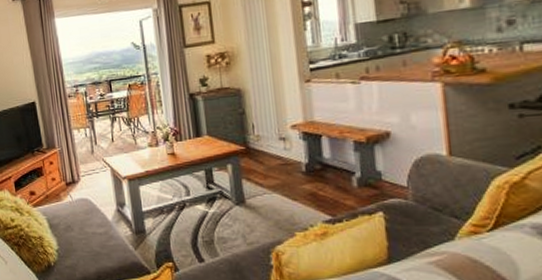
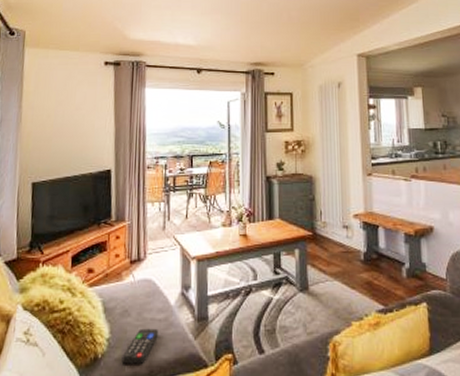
remote control: none [71,241,101,270] -> present [121,328,158,364]

